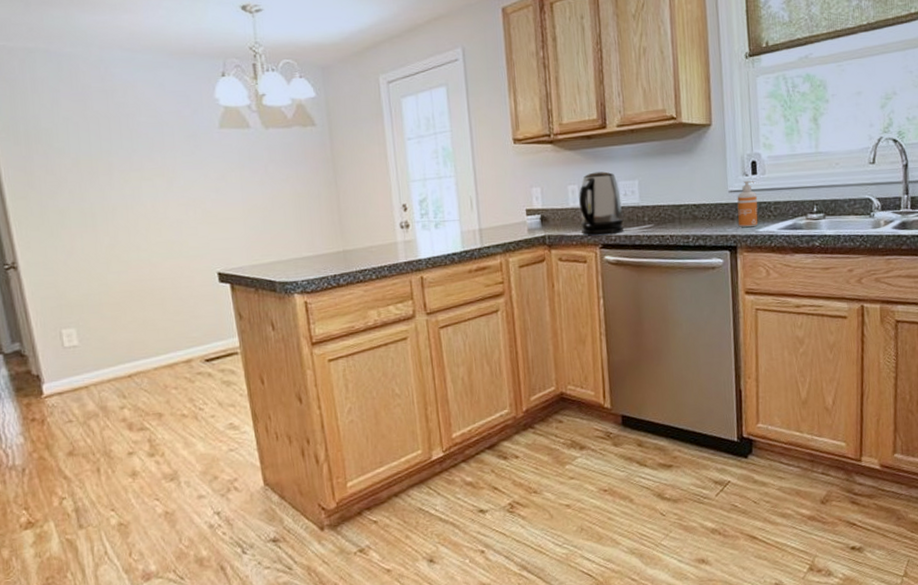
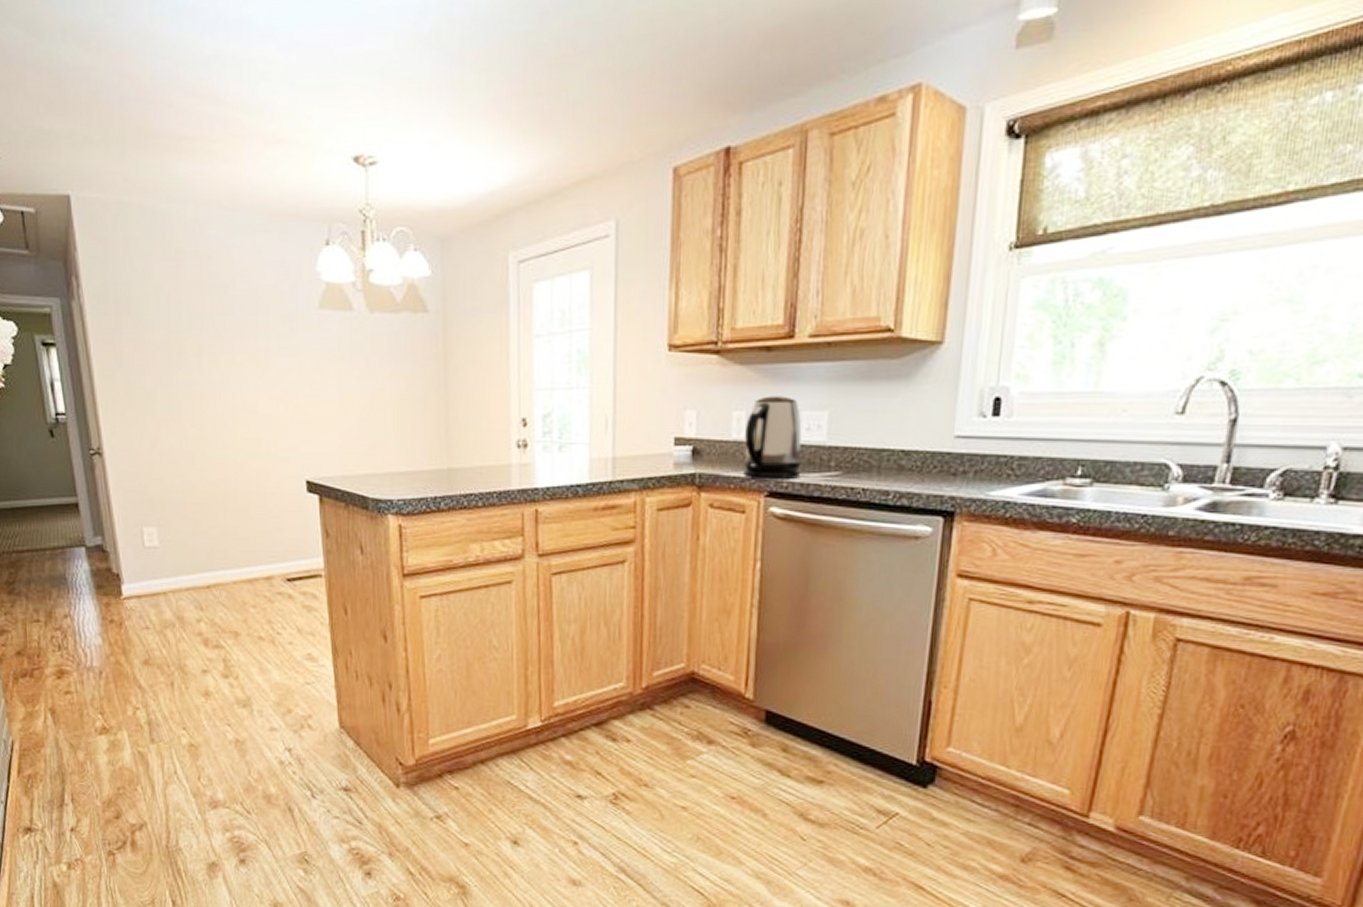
soap dispenser: present [737,180,758,227] -> none [961,423,996,487]

